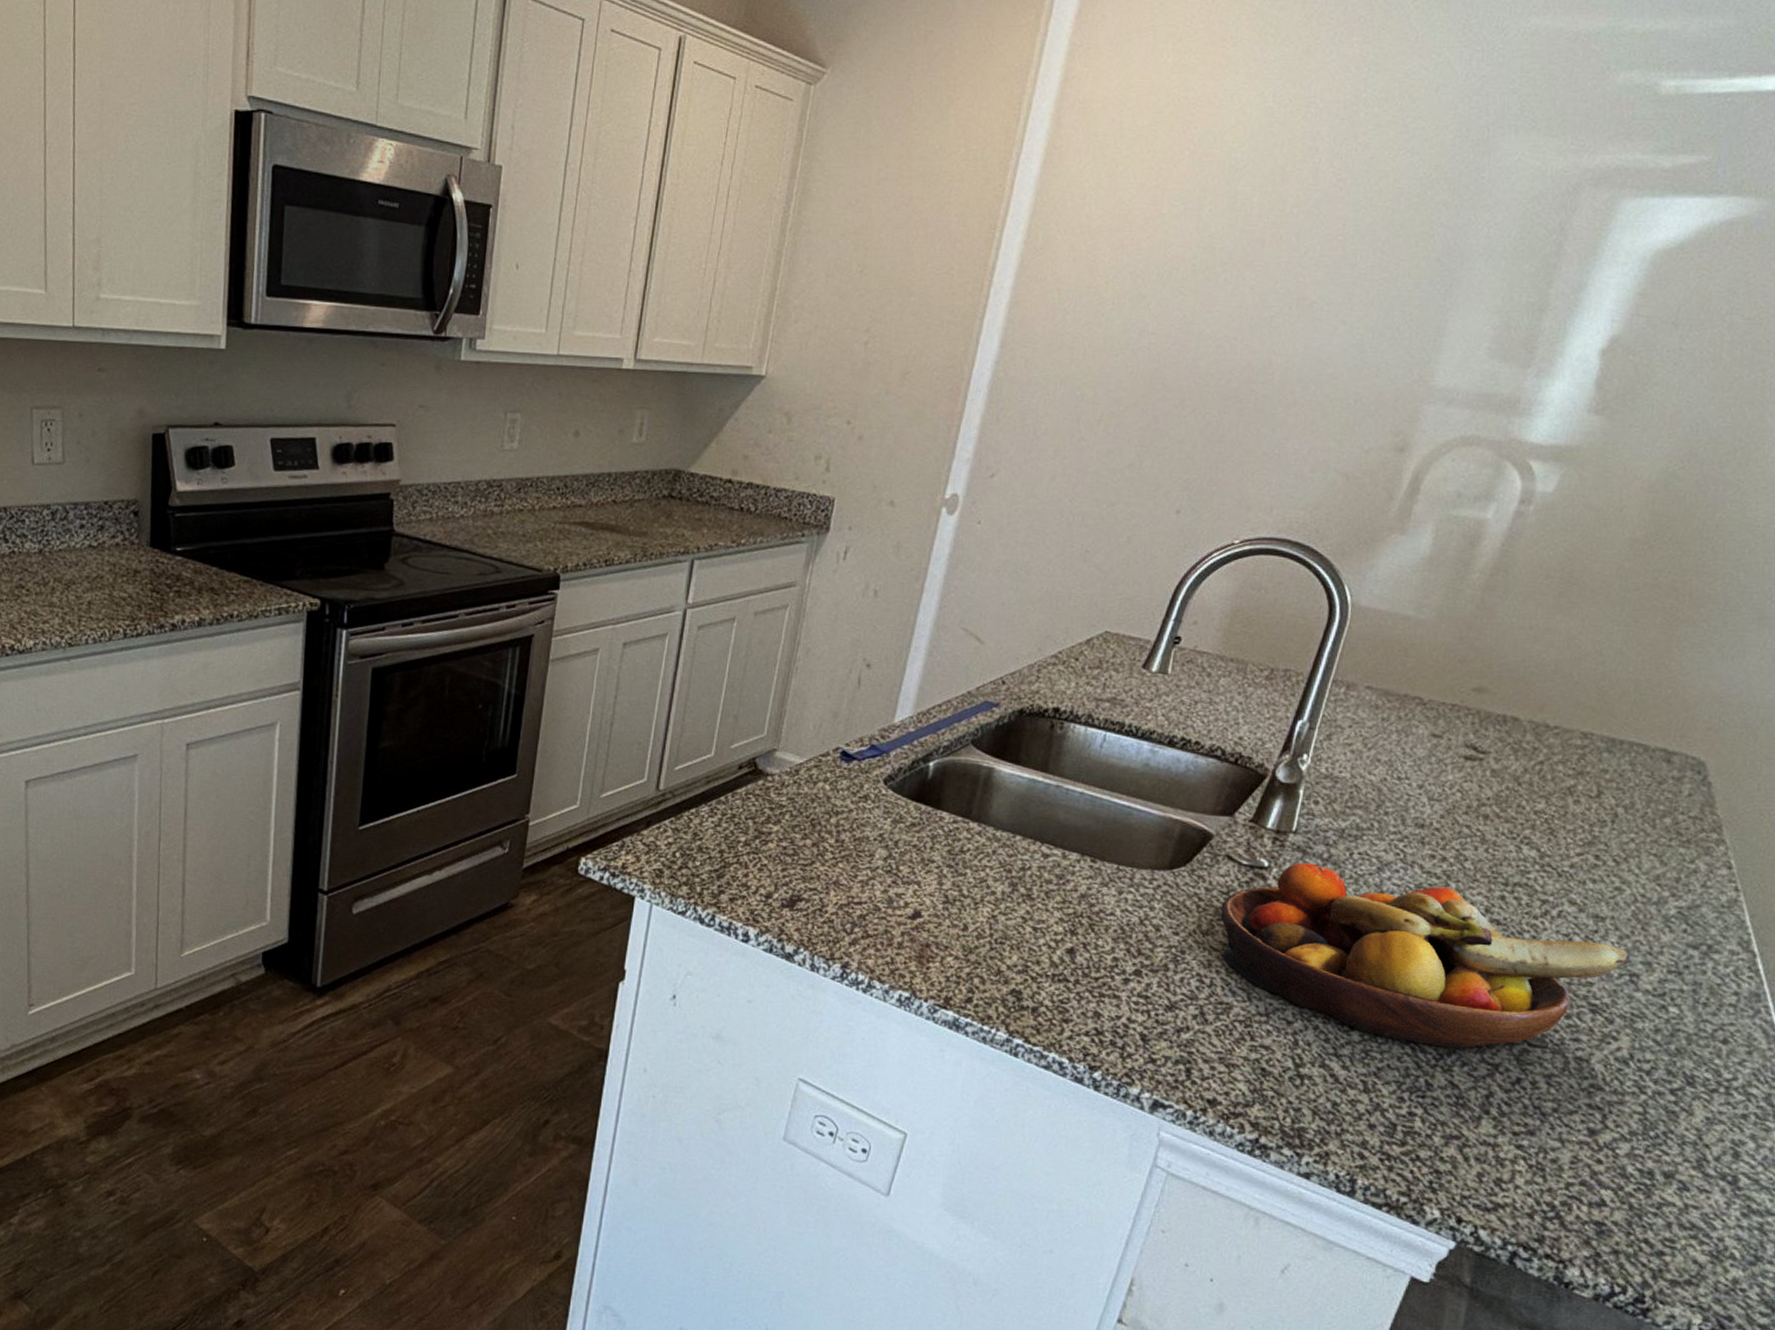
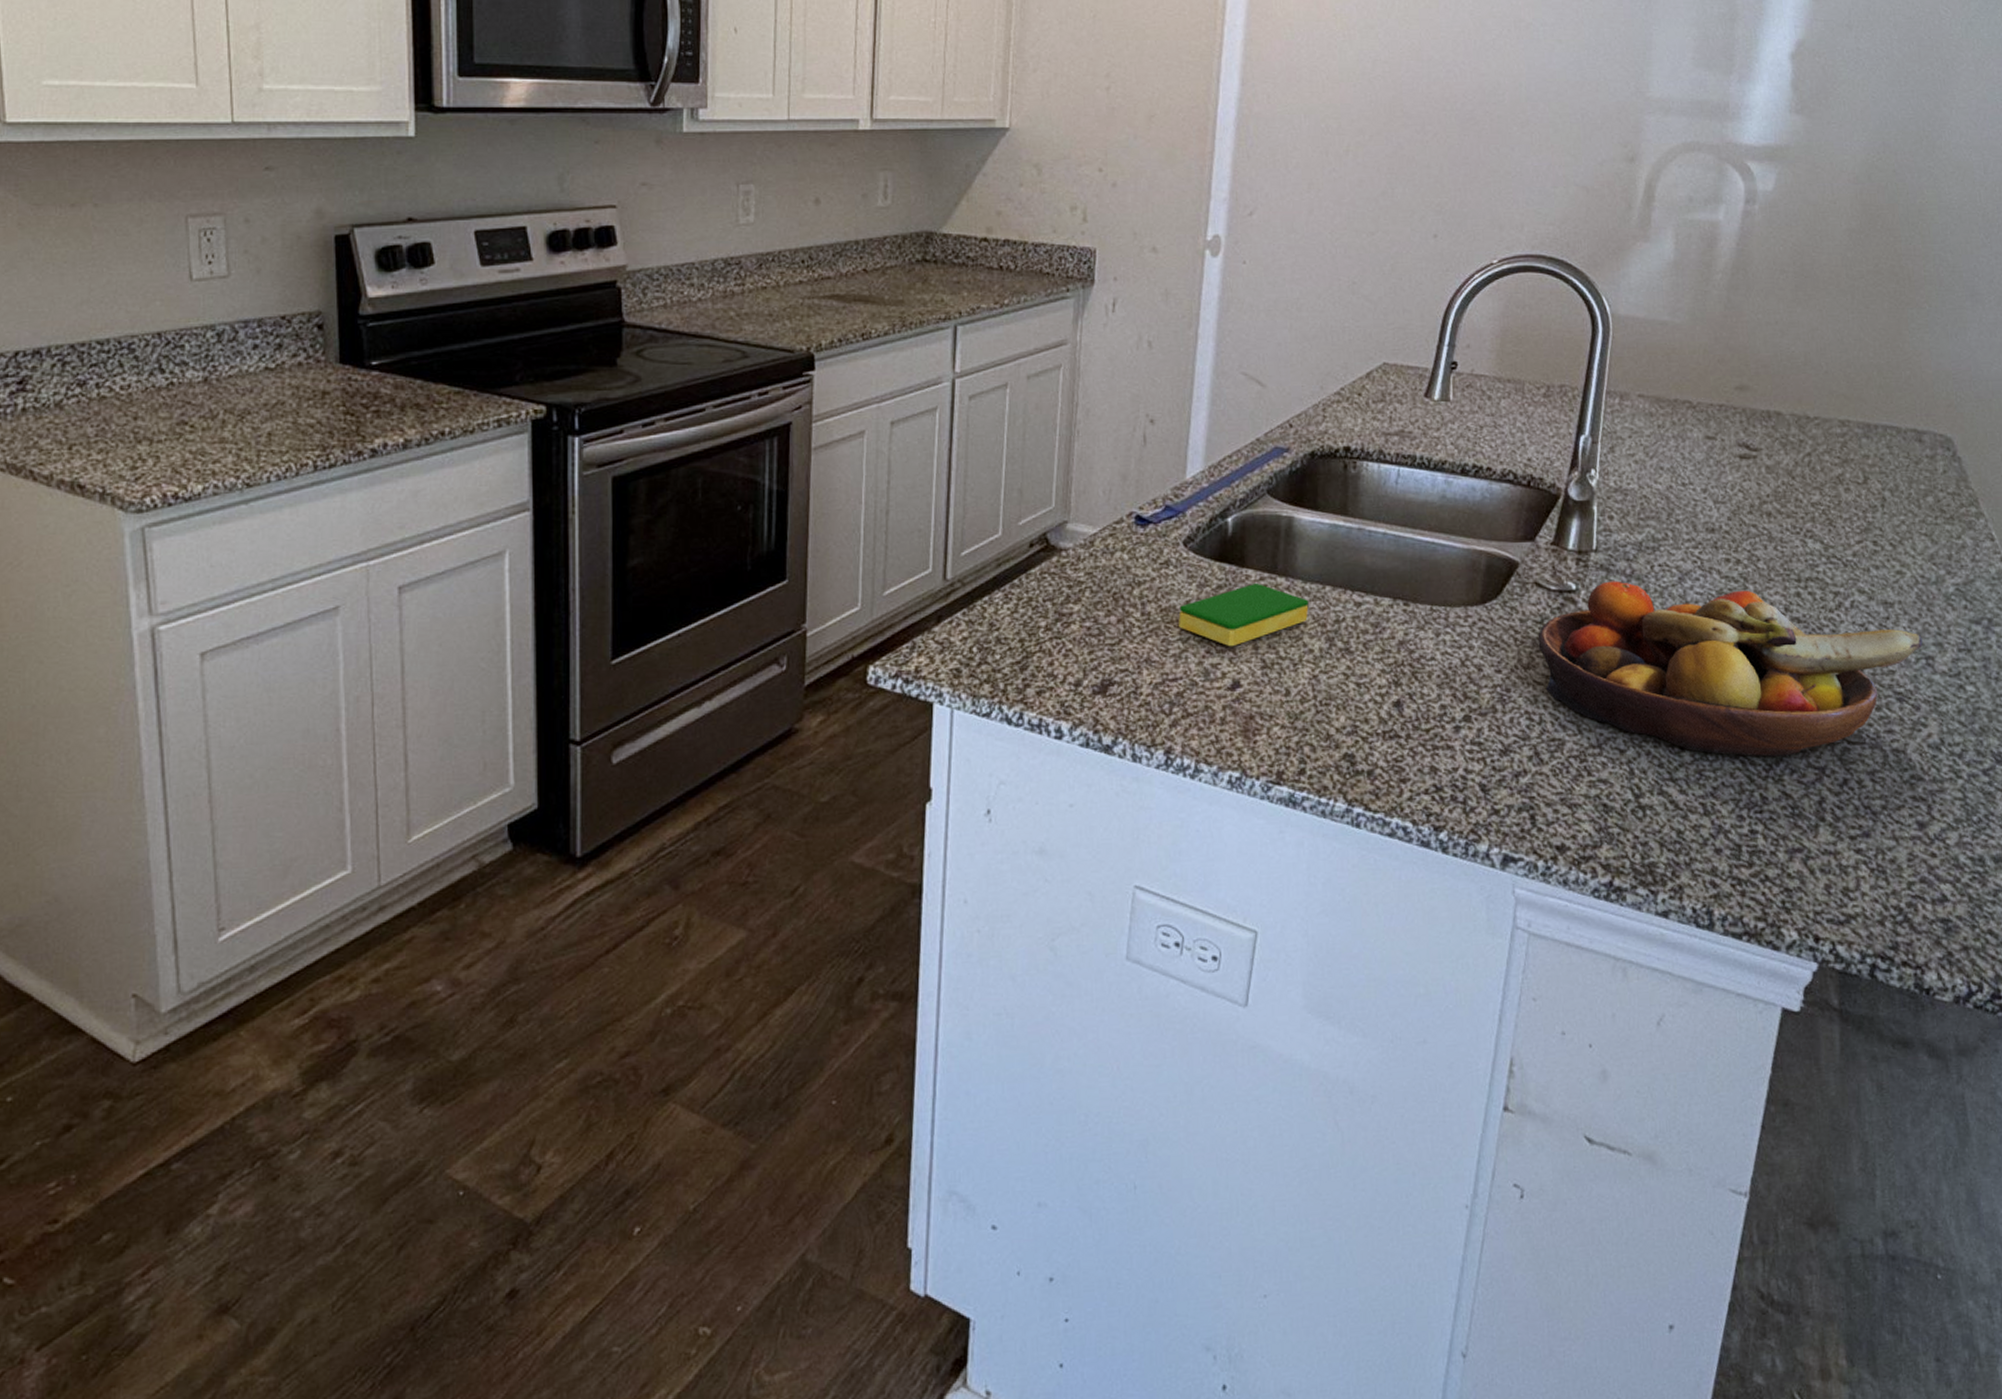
dish sponge: none [870,824,997,881] -> present [1178,582,1309,647]

